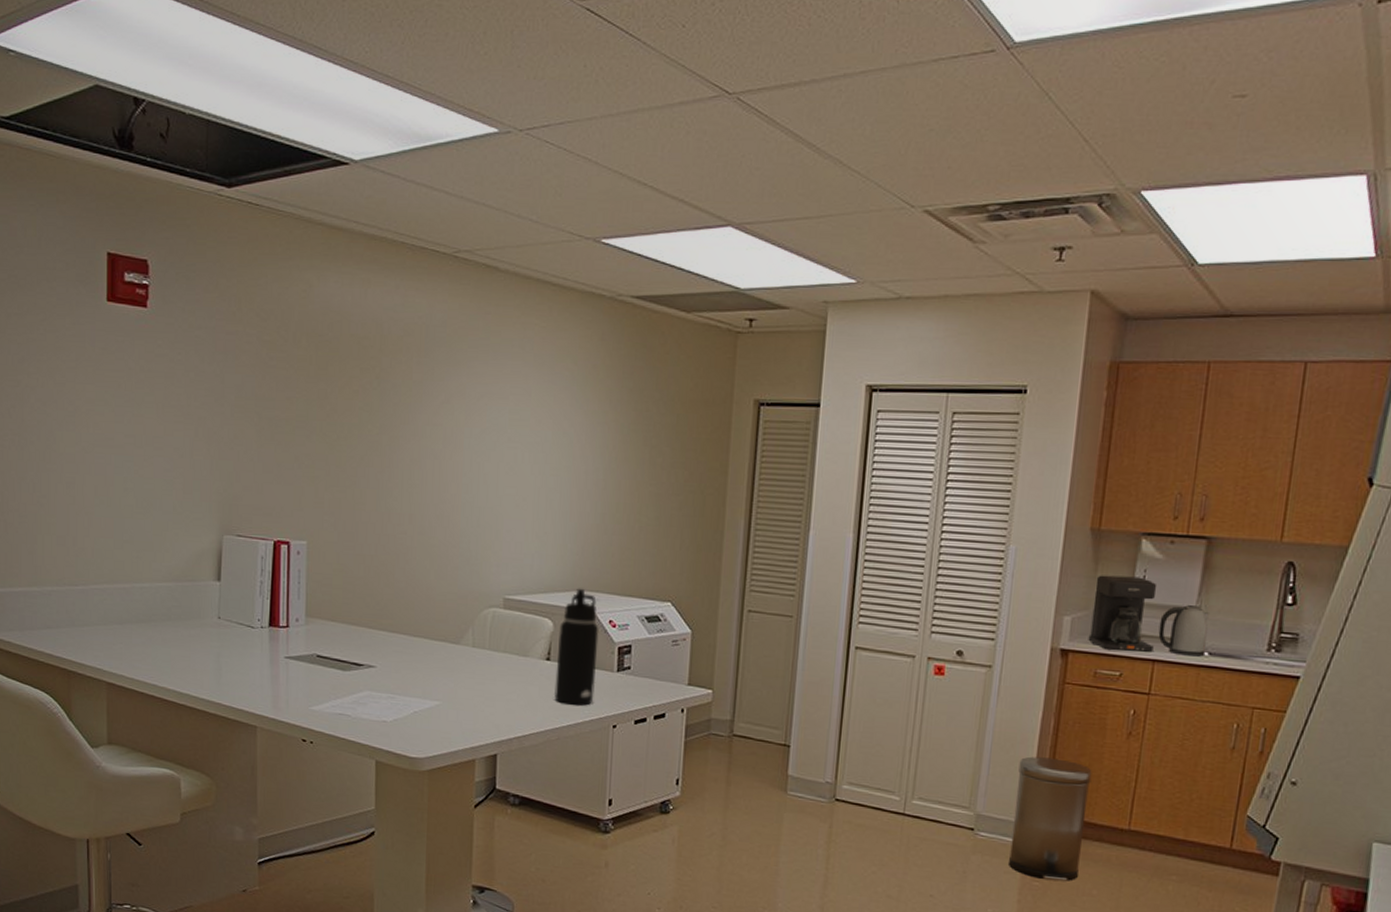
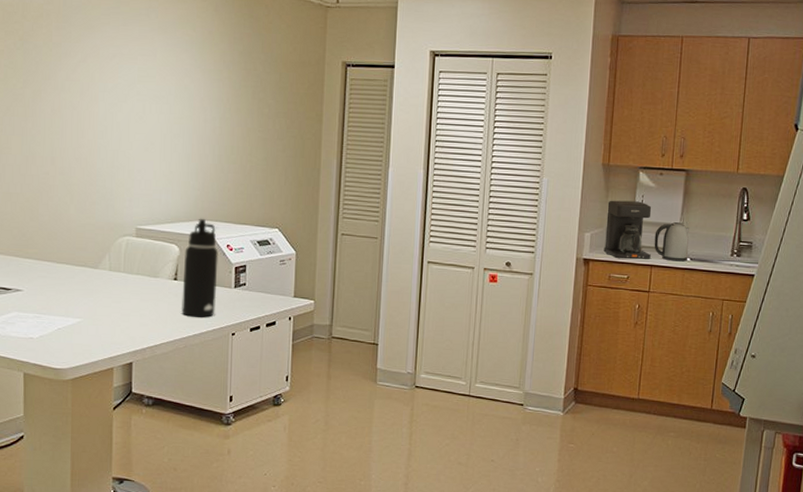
pedal bin: present [1009,756,1092,882] -> none [551,344,610,443]

